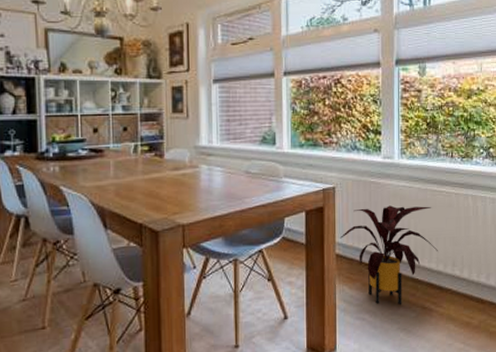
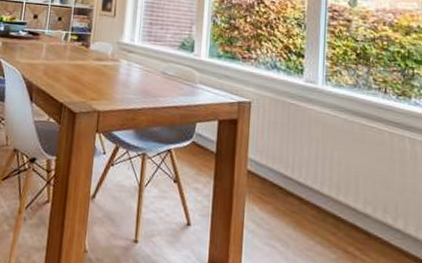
house plant: present [339,205,438,305] -> none [252,128,366,241]

